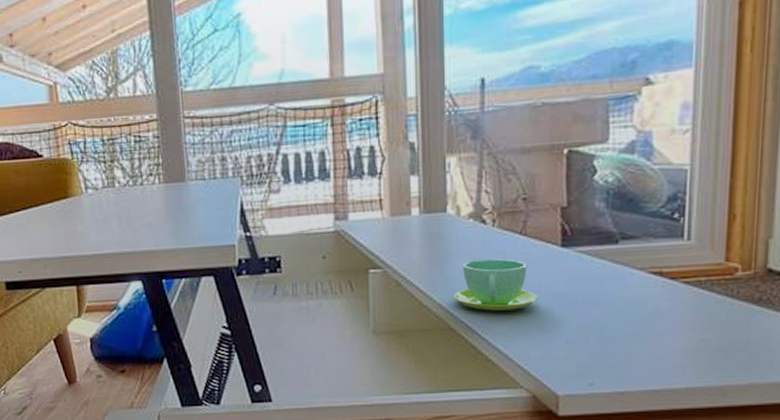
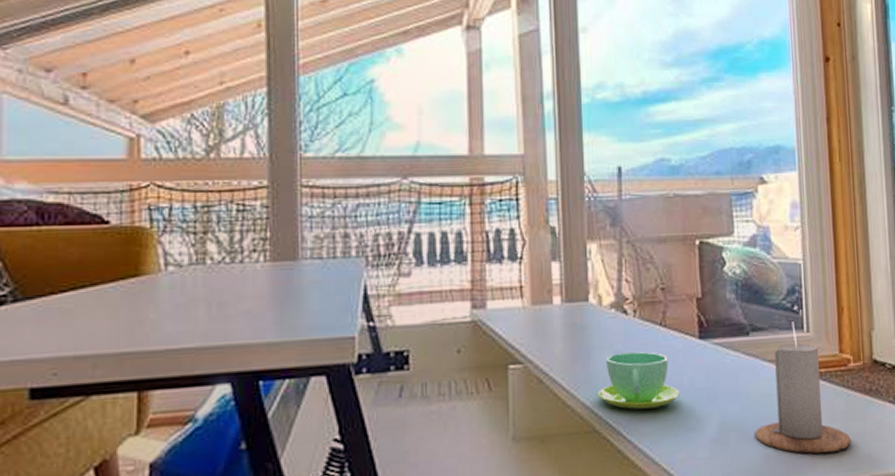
candle: none [617,230,730,359] -> present [754,322,852,454]

